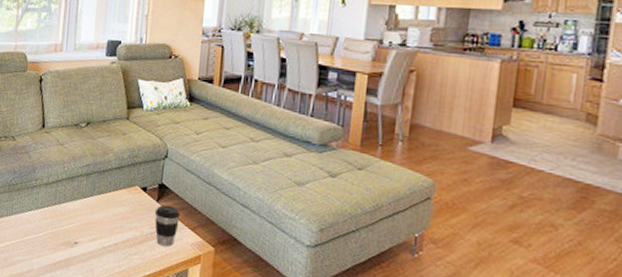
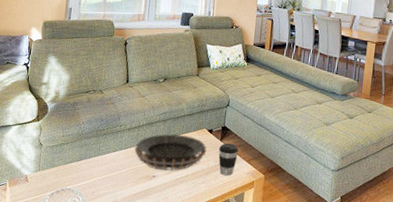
decorative bowl: none [52,191,140,238] -> present [134,134,207,171]

